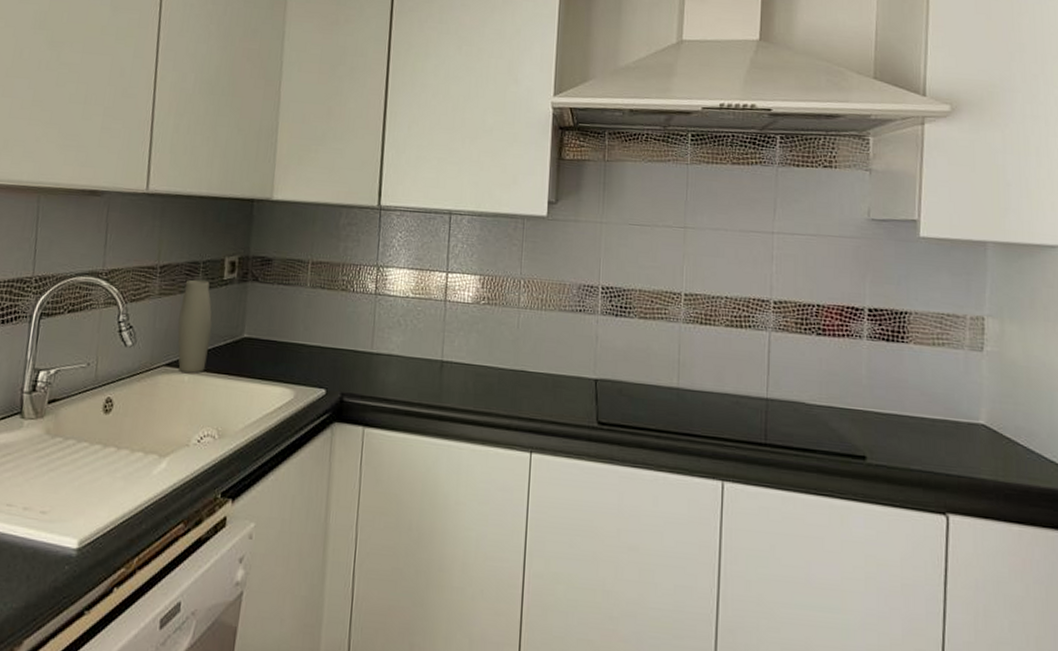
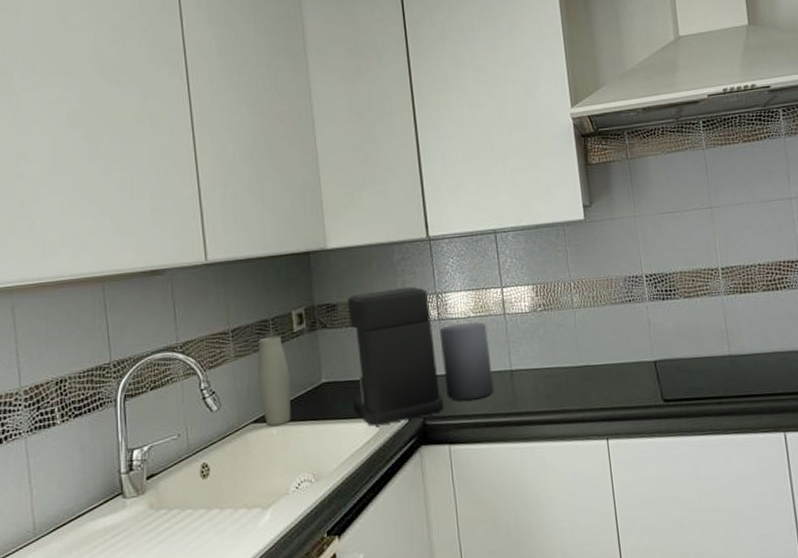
coffee maker: none [271,252,369,394] -> present [347,286,444,426]
canister: none [370,301,425,385] -> present [439,322,494,401]

